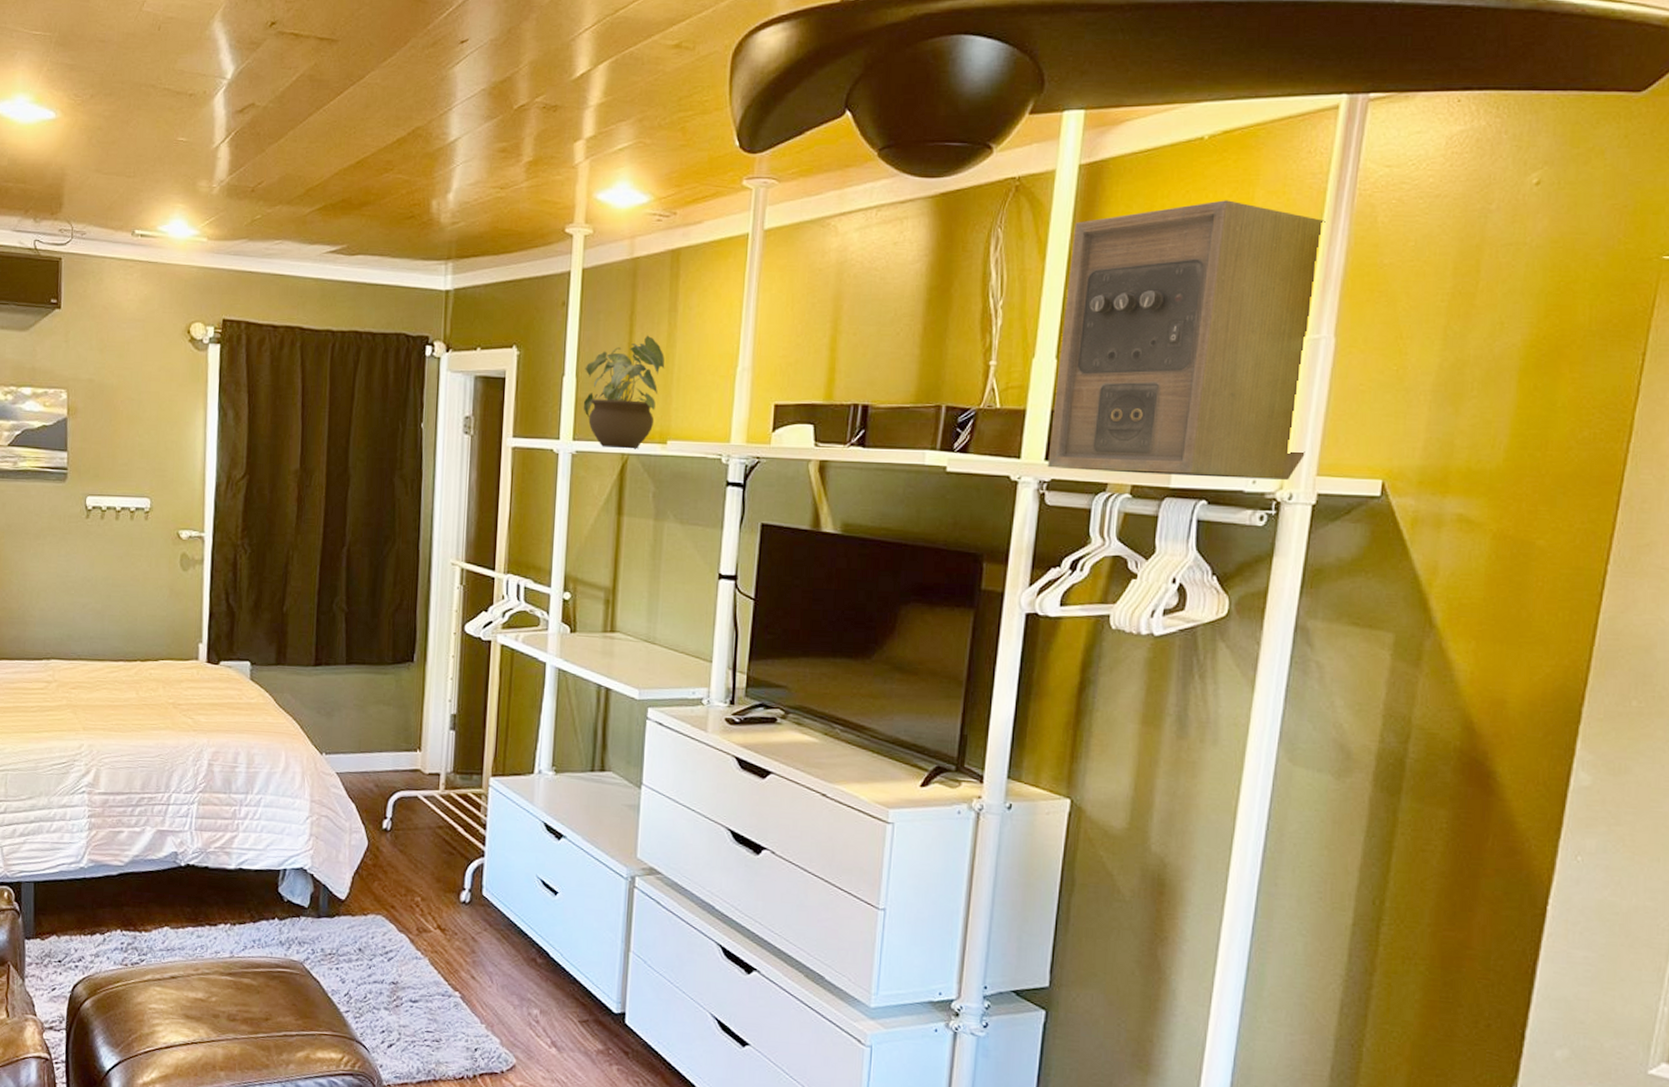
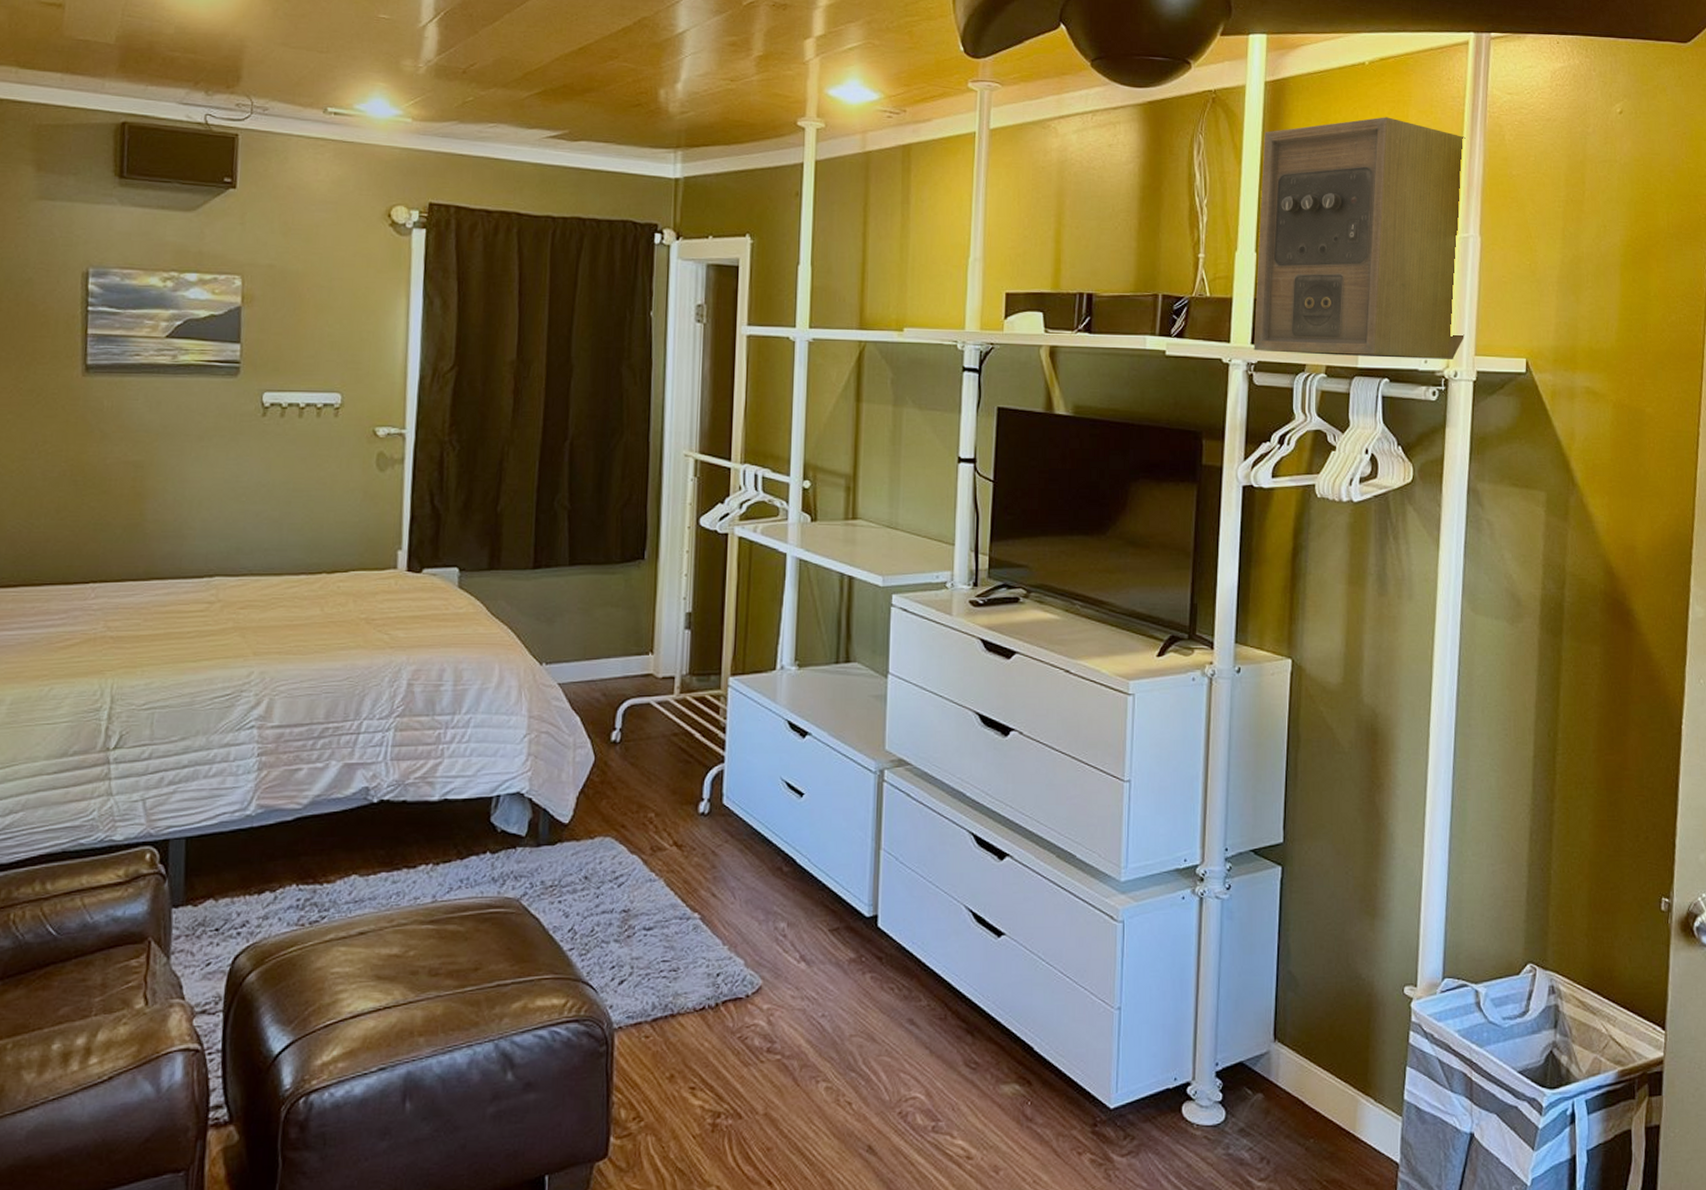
potted plant: present [583,335,665,449] -> none [819,226,900,337]

